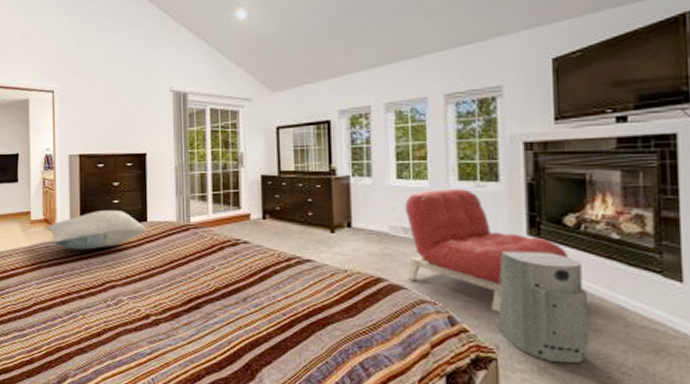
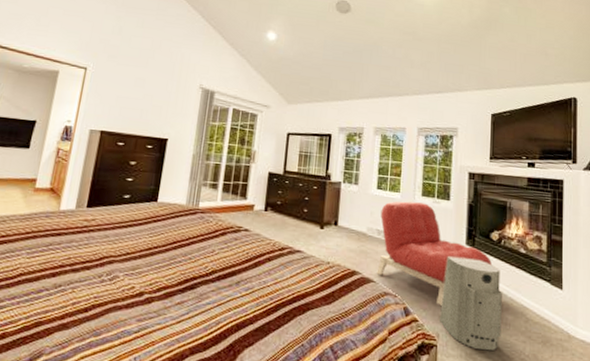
pillow: present [46,211,146,250] -> none [50,186,155,224]

